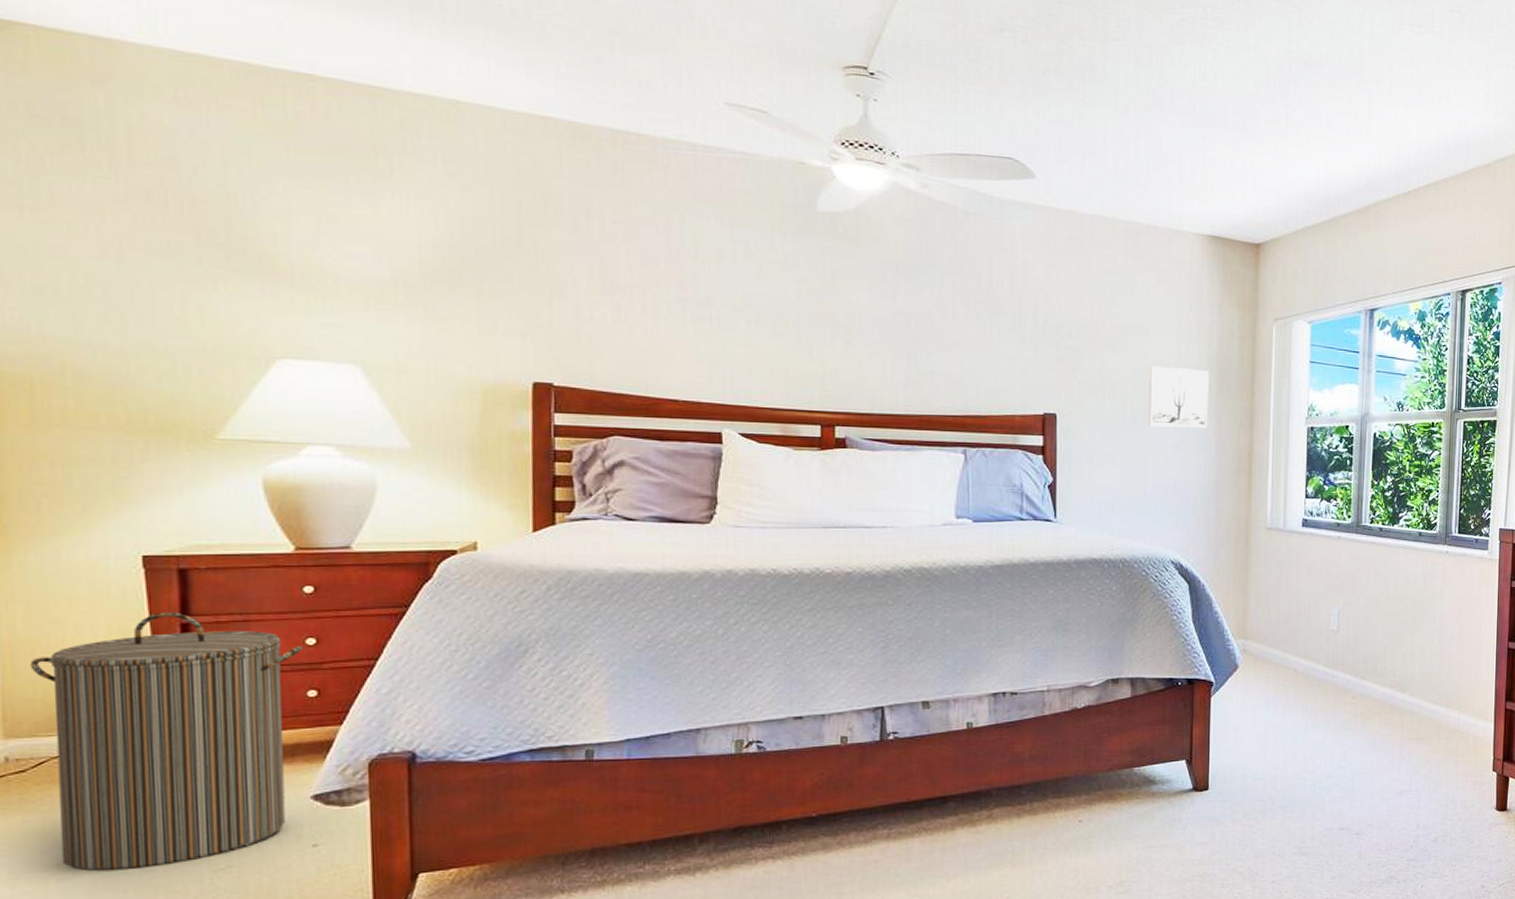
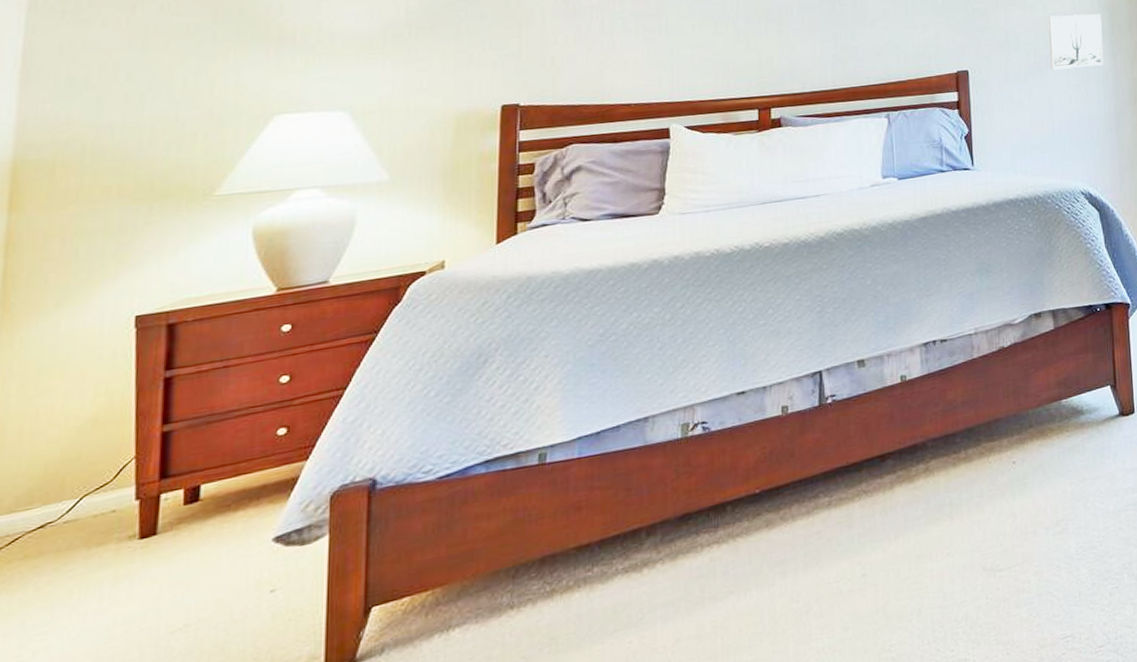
laundry hamper: present [30,612,304,871] -> none [17,367,277,650]

